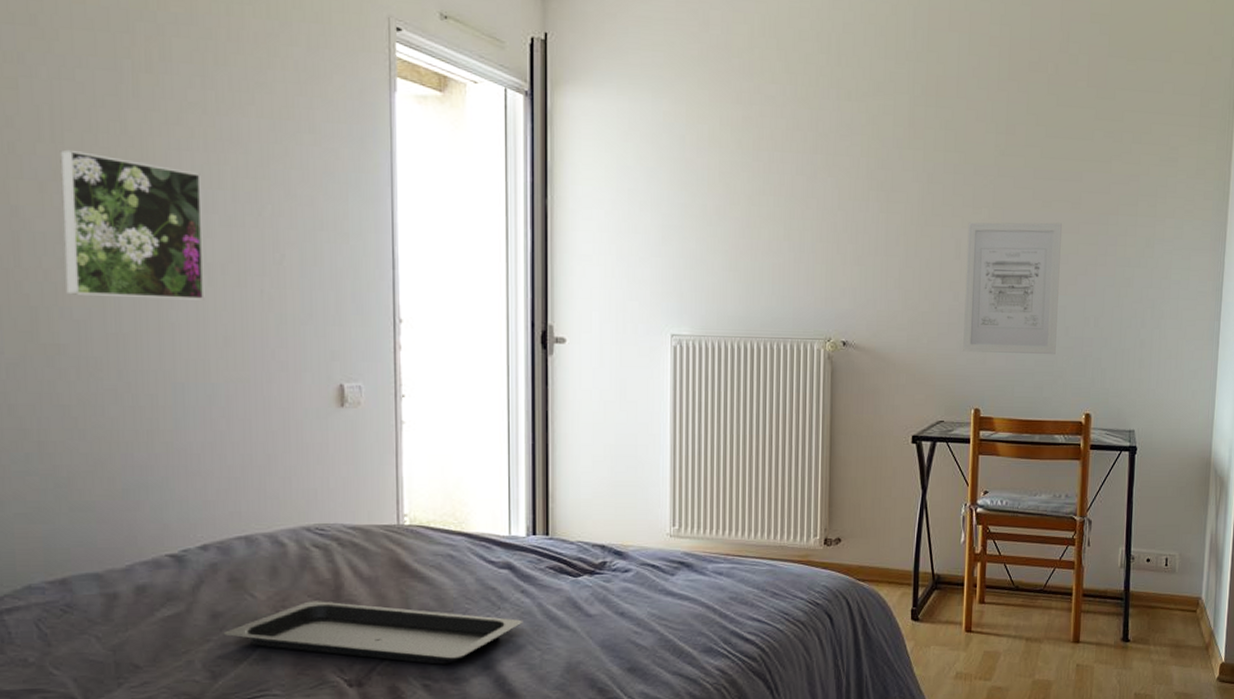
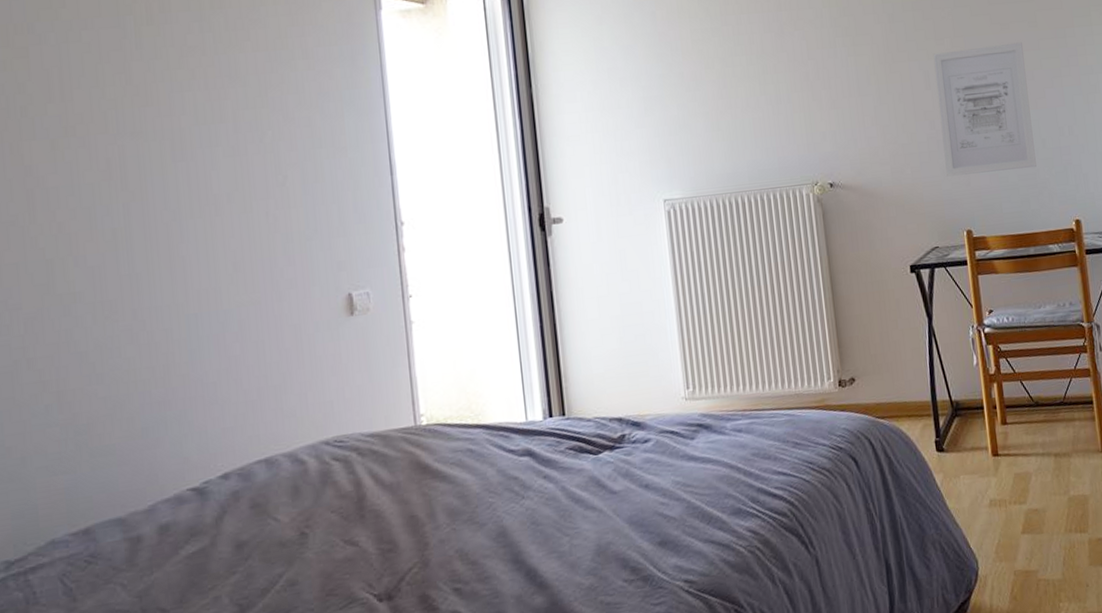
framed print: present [59,149,205,300] -> none [69,105,213,243]
serving tray: present [223,601,524,665] -> none [249,506,549,572]

